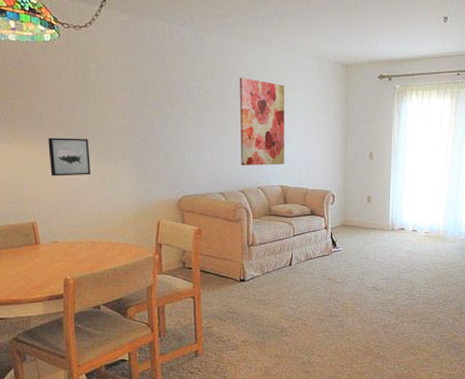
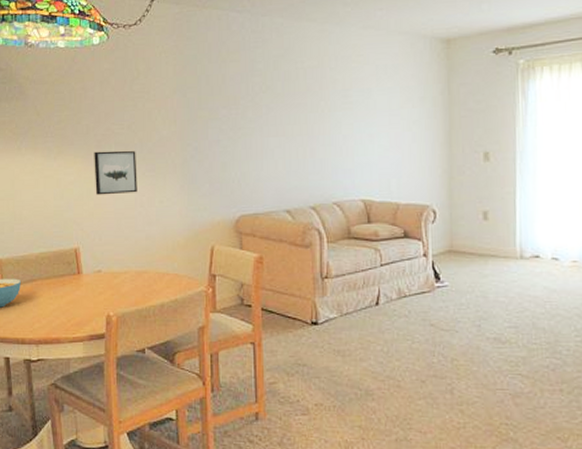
wall art: present [240,78,285,165] -> none [309,67,368,175]

